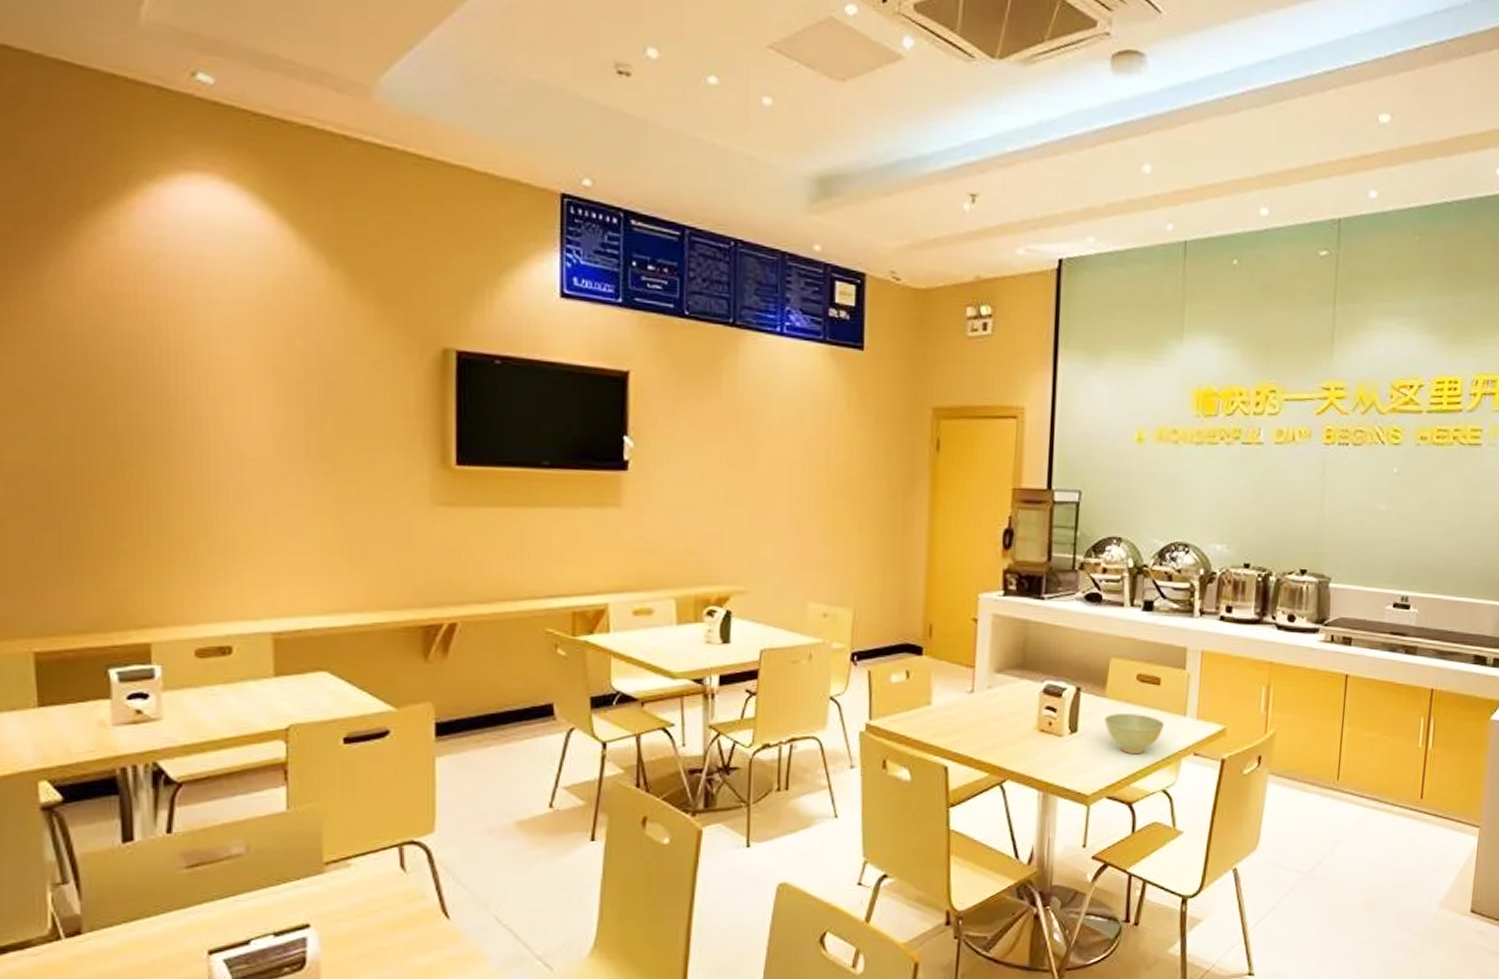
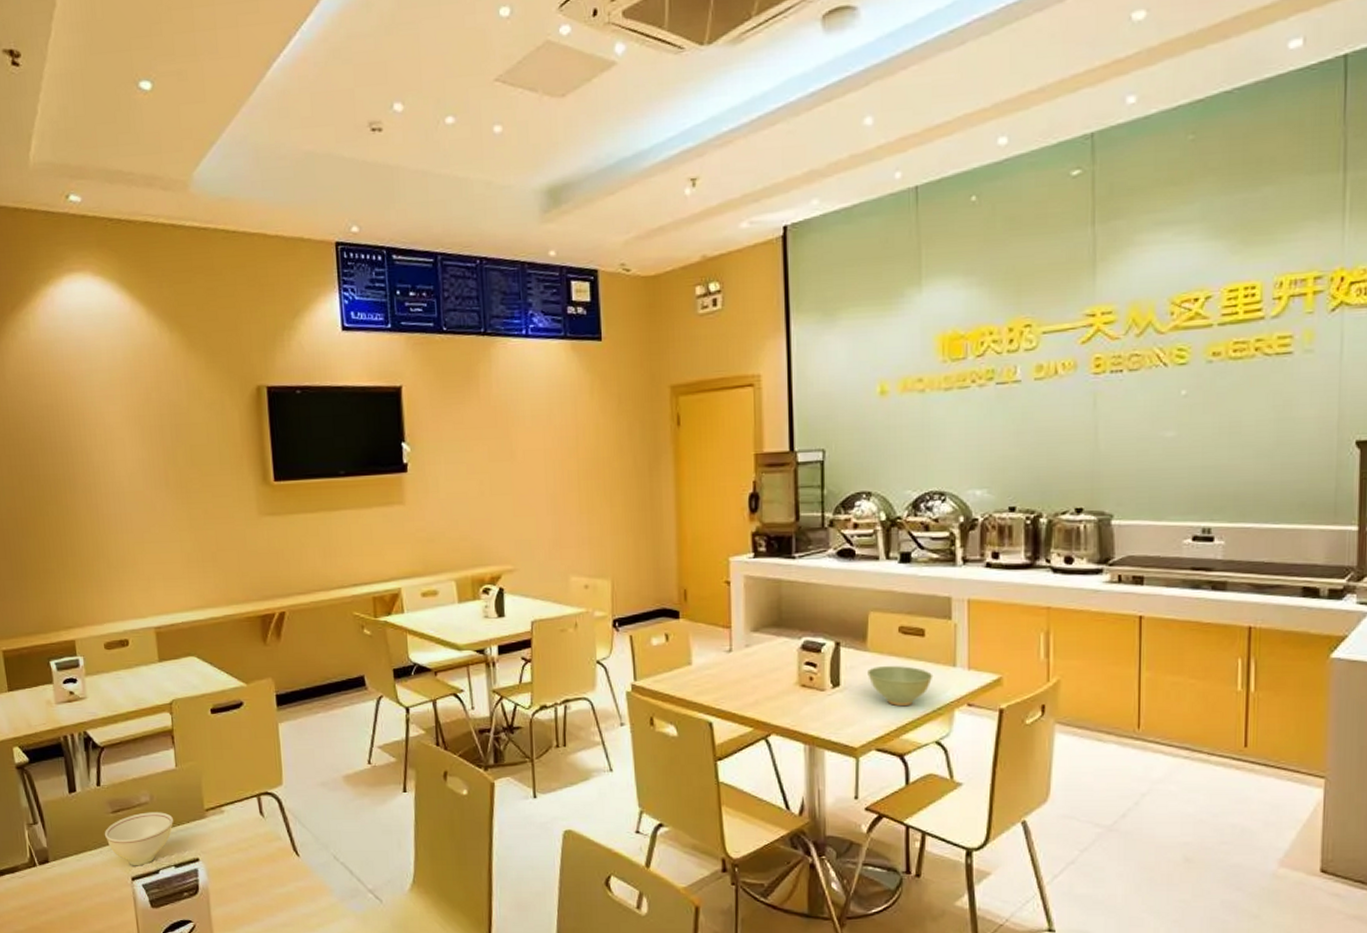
bowl: none [171,866,278,936] -> present [104,812,174,866]

